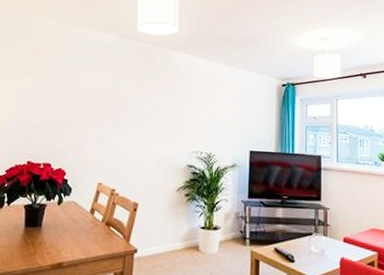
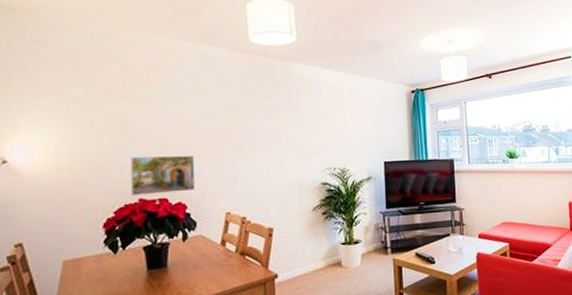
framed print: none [22,123,78,159] -> present [130,155,195,195]

